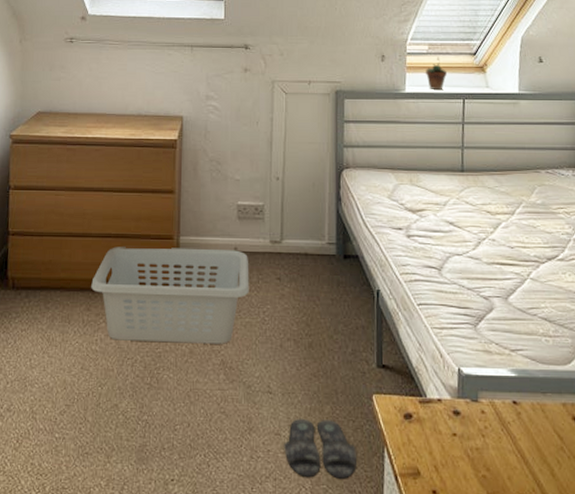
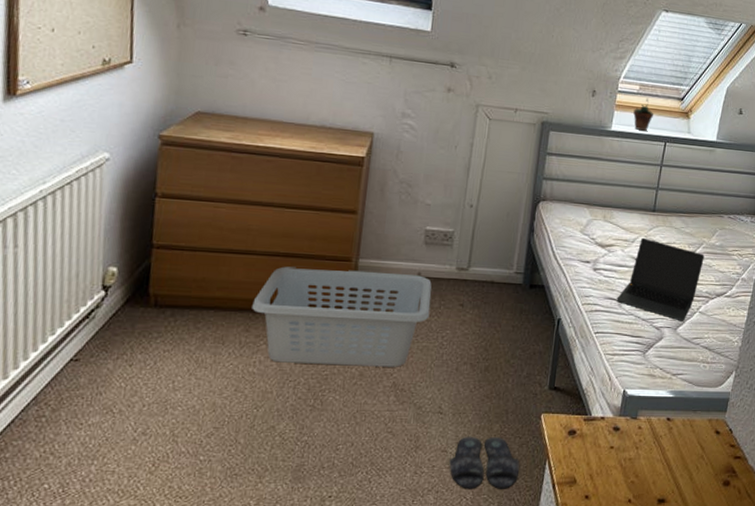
laptop: none [436,200,526,290] -> present [616,237,705,322]

